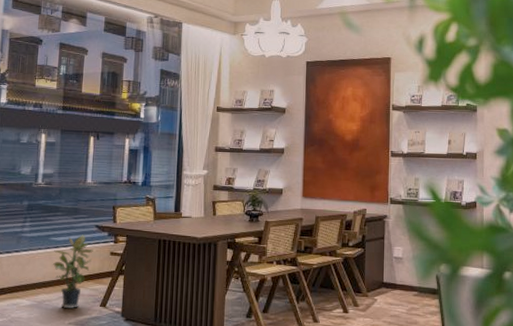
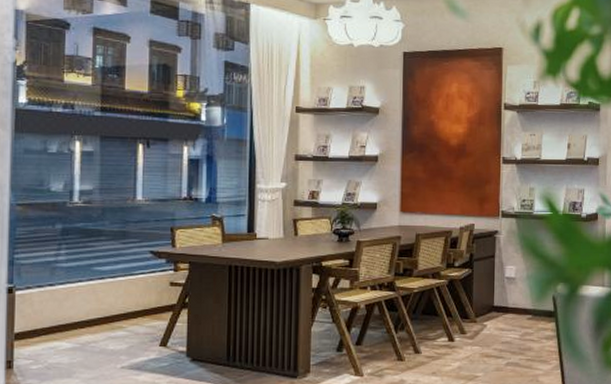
potted plant: present [53,234,93,308] -> none [98,262,148,350]

